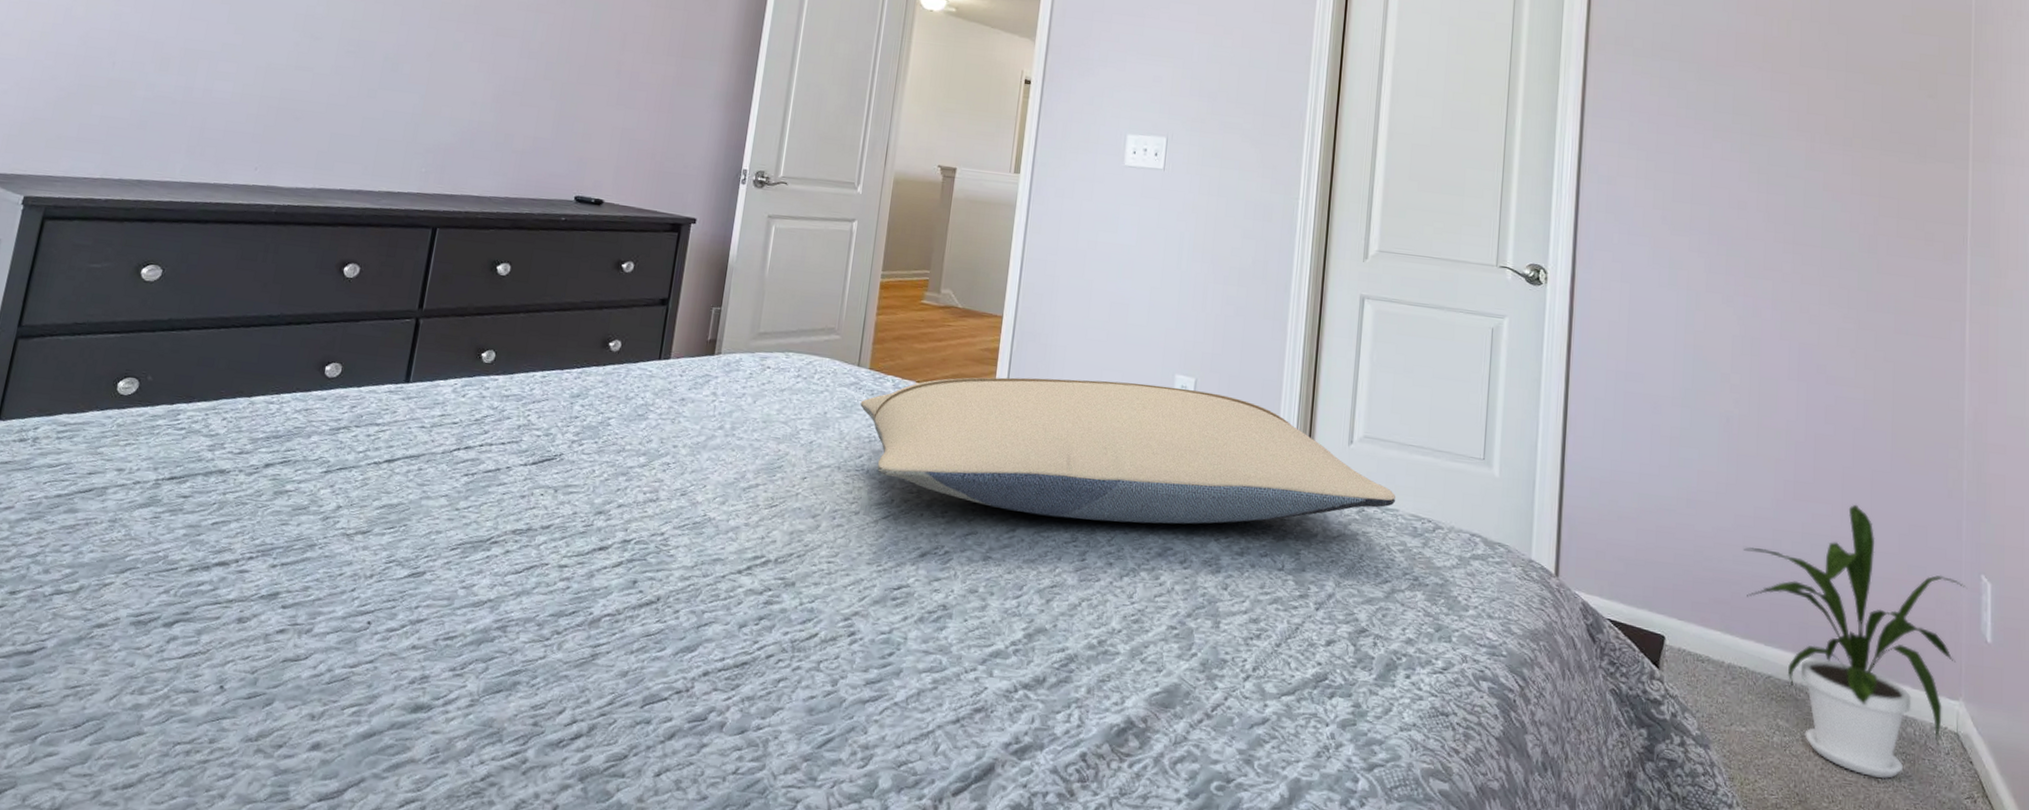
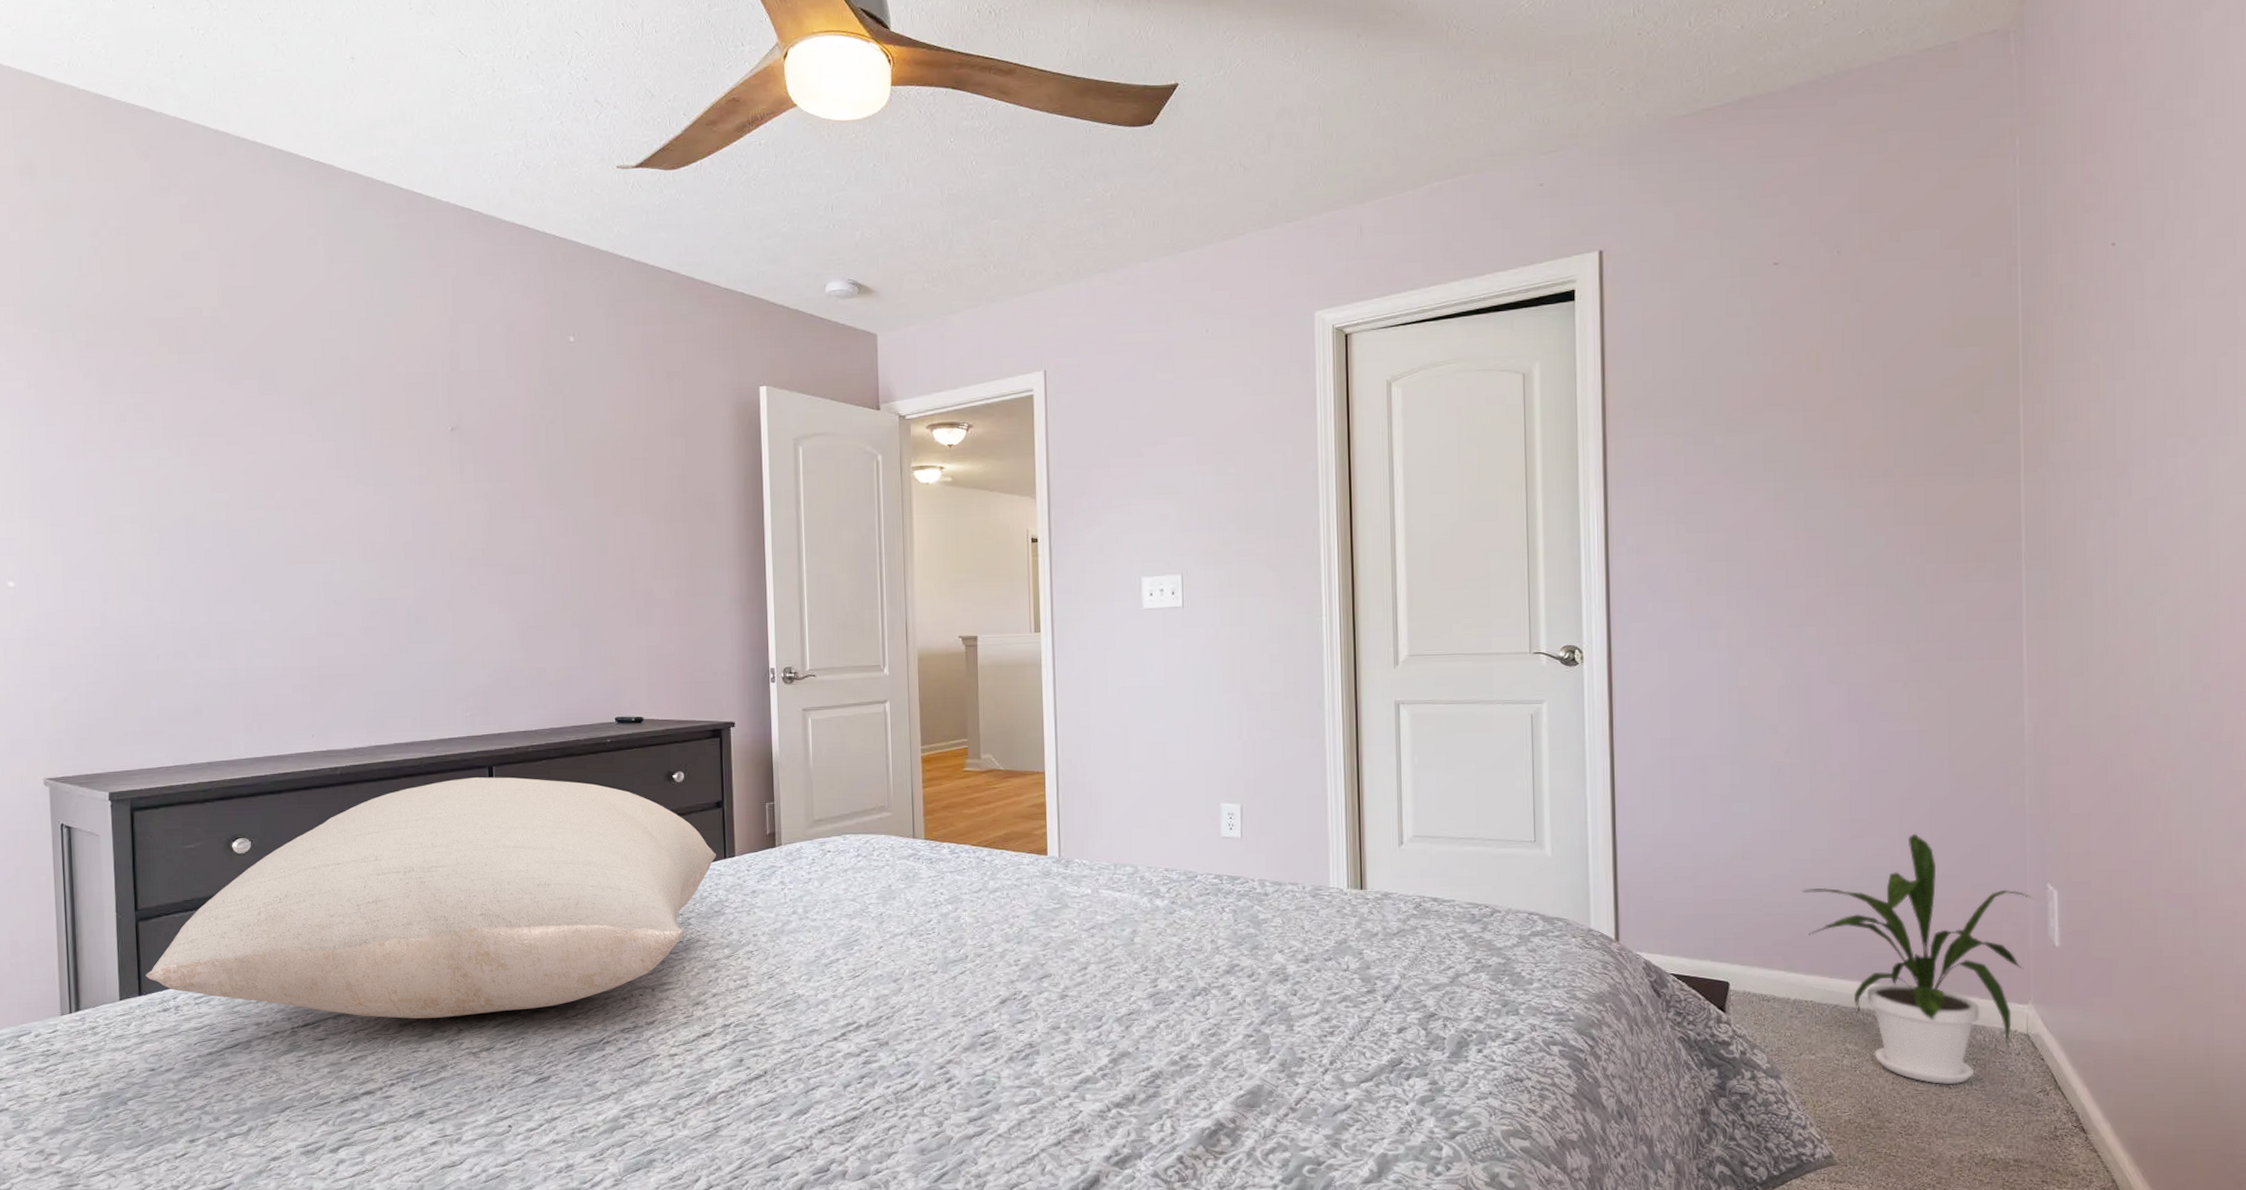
pillow: none [10,235,652,495] -> present [146,777,717,1019]
pillow: present [860,377,1395,524] -> none [921,815,1451,952]

